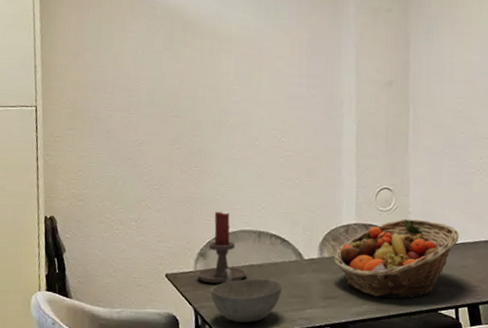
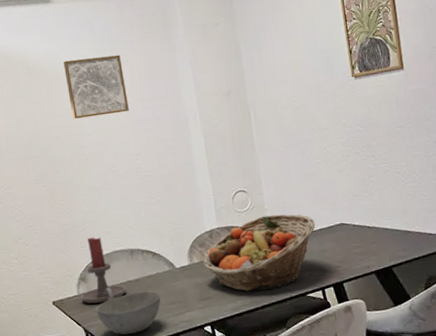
wall art: none [222,21,284,86] -> present [63,54,129,120]

